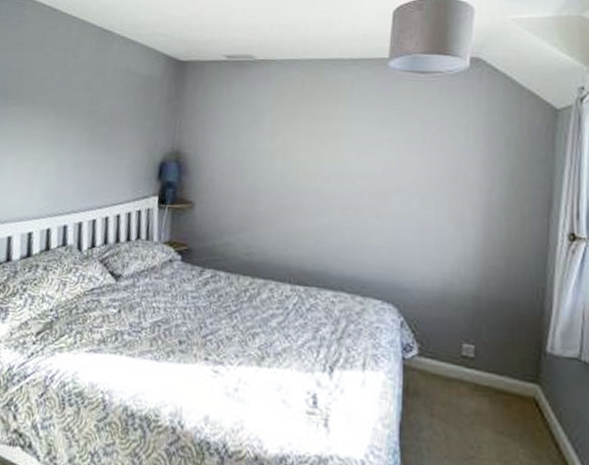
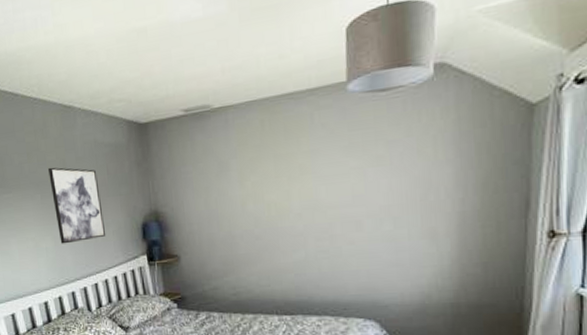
wall art: none [64,87,123,171] -> present [48,167,106,244]

